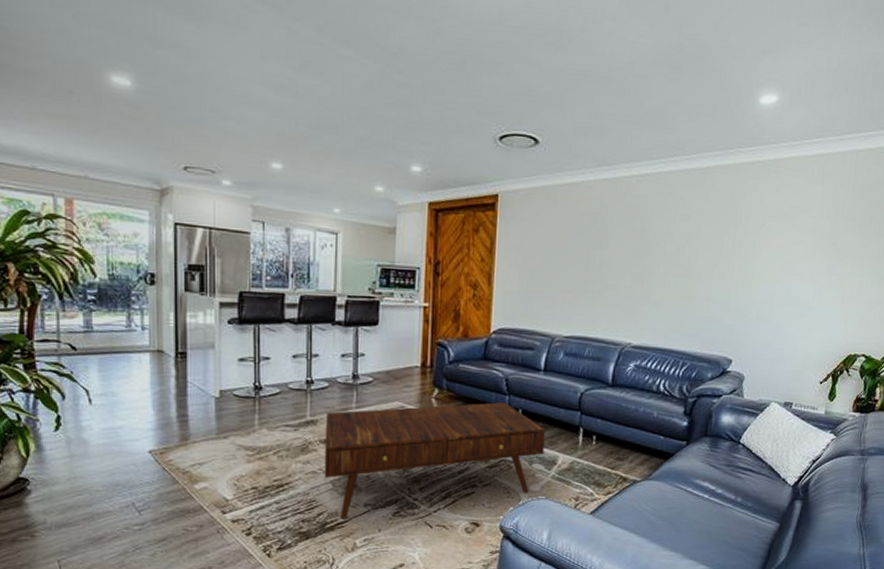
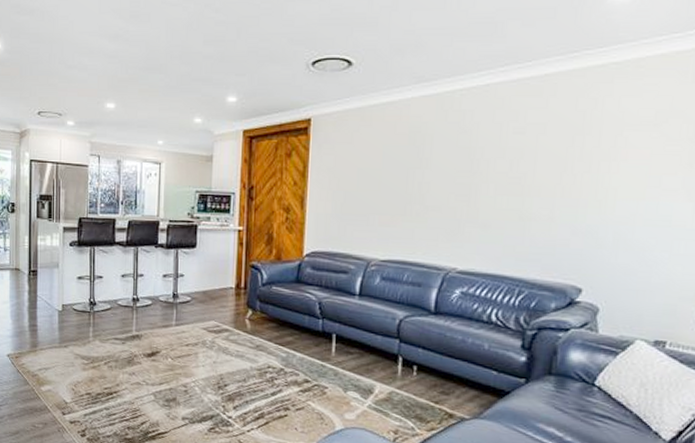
coffee table: present [324,402,545,520] -> none [147,325,361,430]

